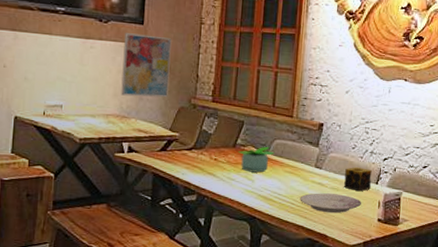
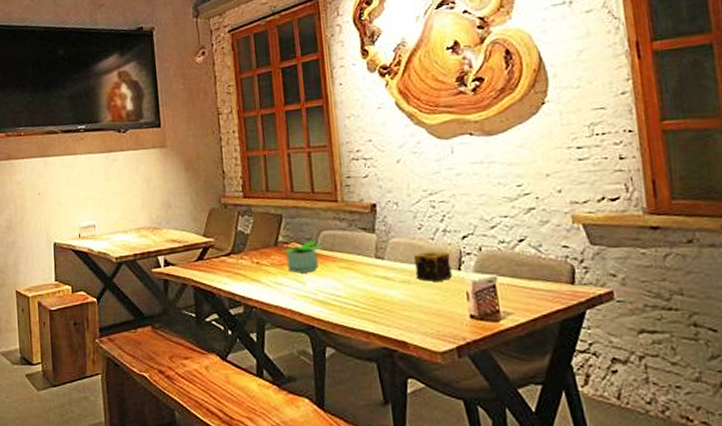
wall art: present [121,33,172,98] -> none [144,136,196,206]
plate: present [300,193,361,214] -> none [363,288,444,314]

